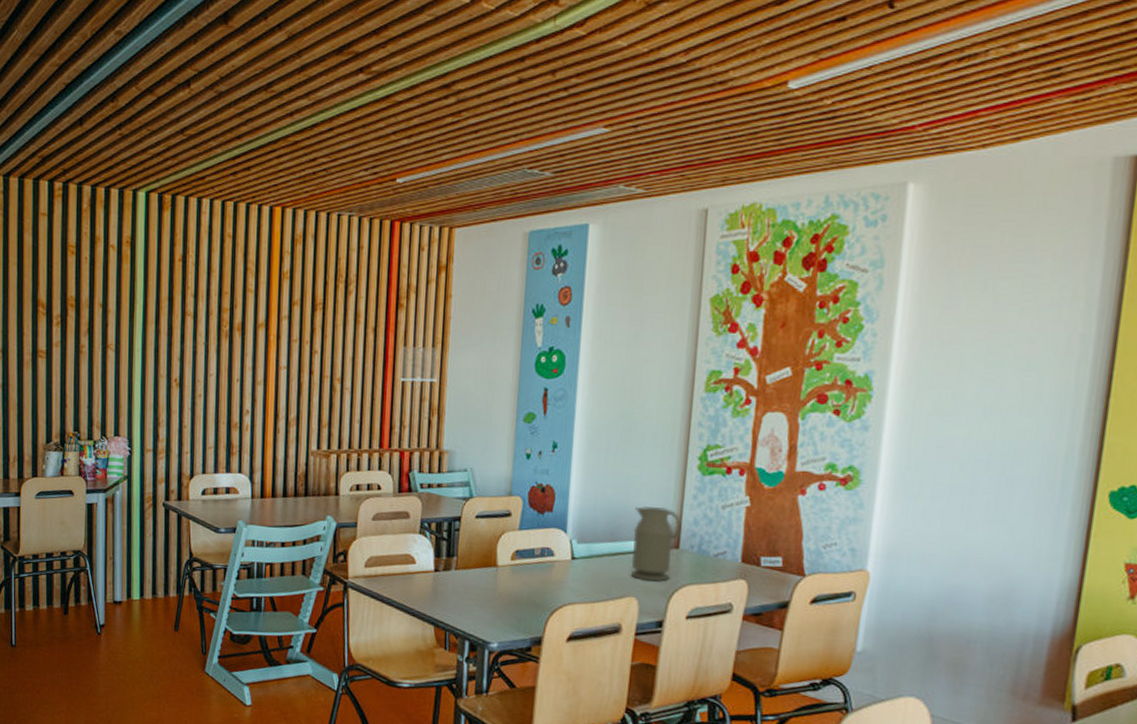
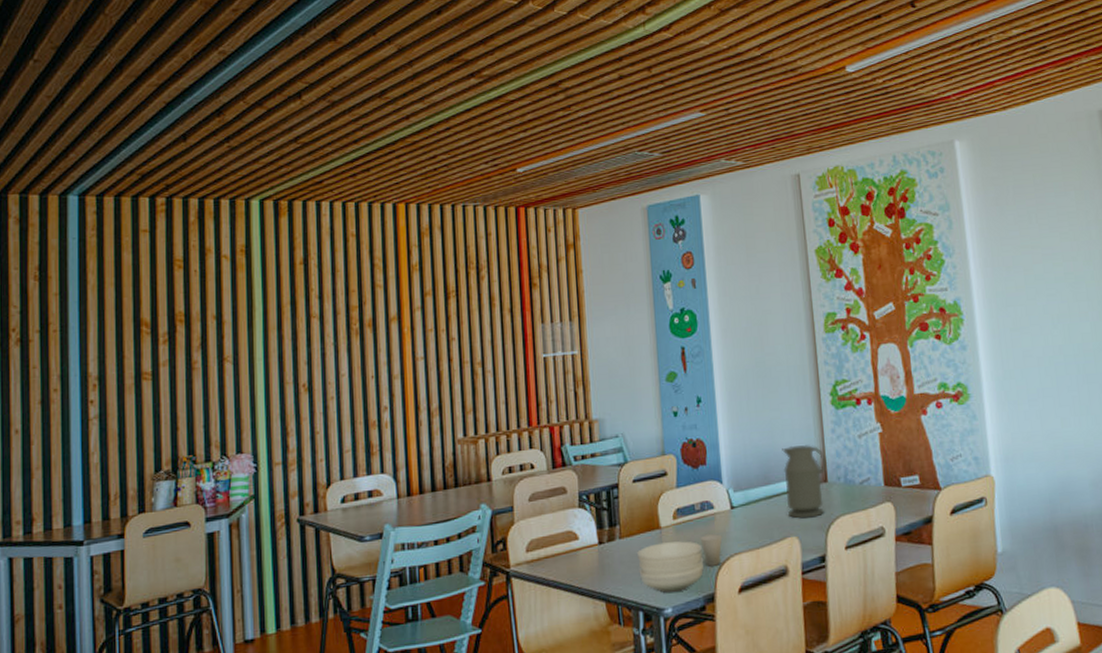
bowl: none [470,579,537,629] -> present [637,541,704,593]
cup: none [535,579,559,612] -> present [700,533,722,567]

